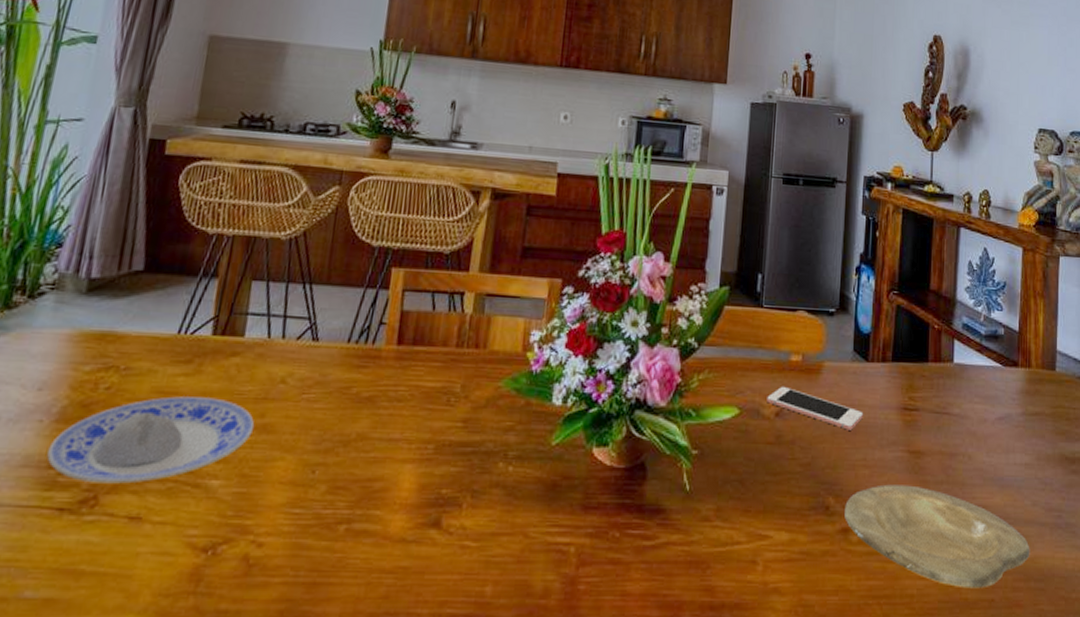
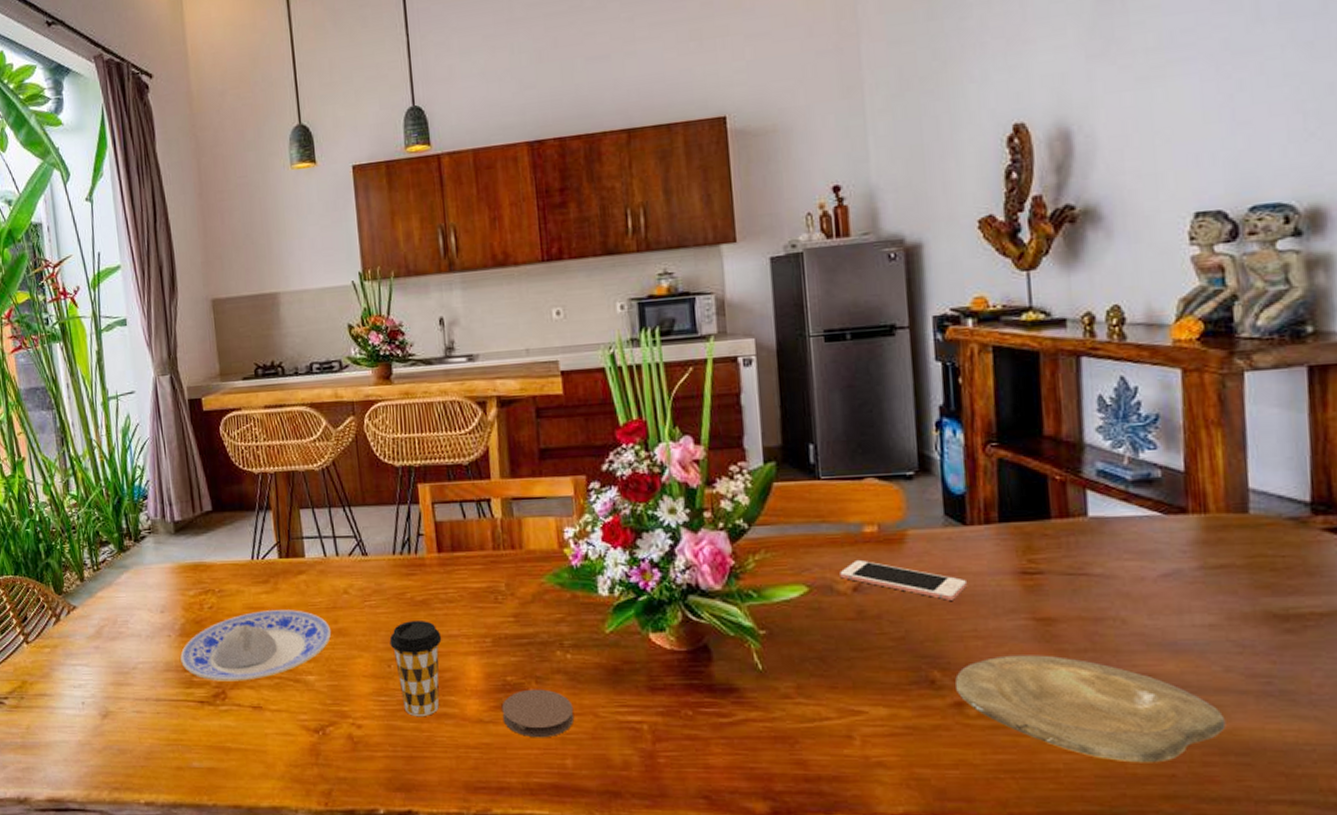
coffee cup: none [319,419,381,533] -> present [389,619,442,716]
coaster: none [427,504,505,561] -> present [501,689,575,738]

